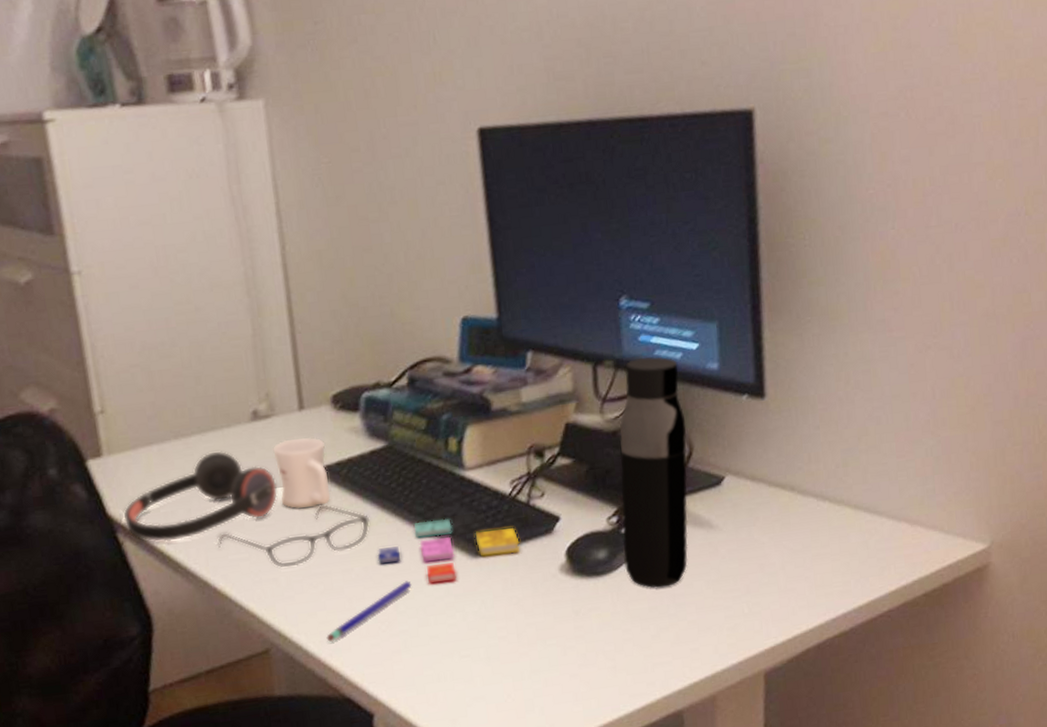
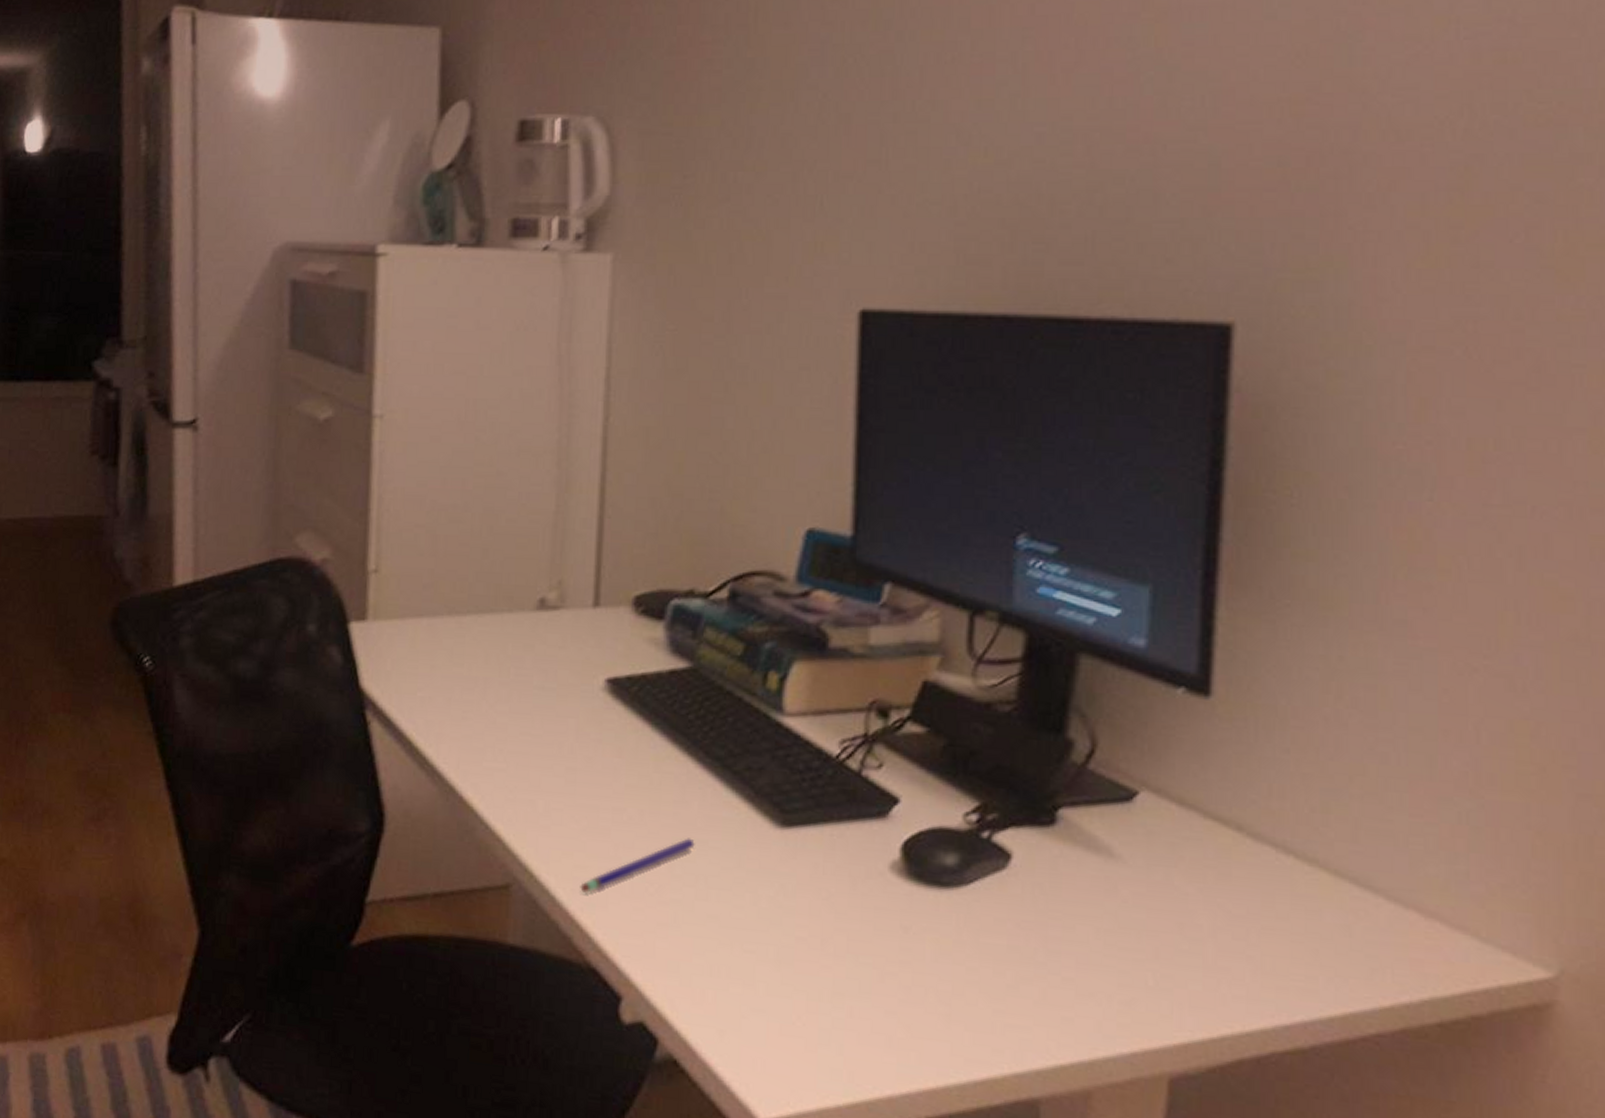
headphones: present [123,450,278,542] -> none [376,637,554,732]
eyeglasses: present [216,504,371,569] -> none [472,724,656,793]
mug: present [273,436,330,509] -> none [554,638,616,726]
books: present [377,519,520,584] -> none [657,768,842,851]
water bottle: present [620,356,688,588] -> none [981,614,1091,923]

